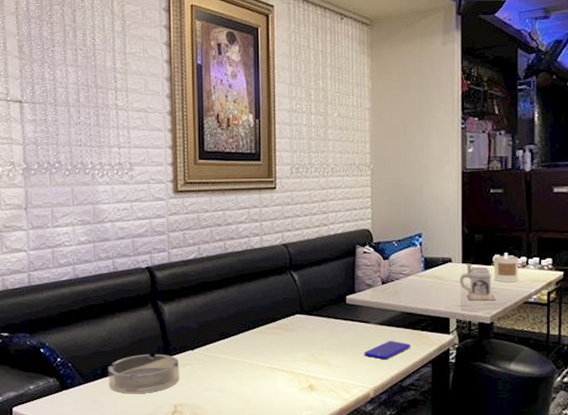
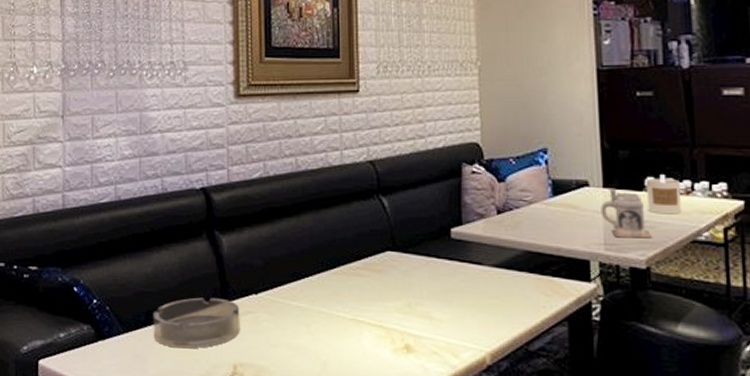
smartphone: present [363,341,411,360] -> none [475,289,540,315]

